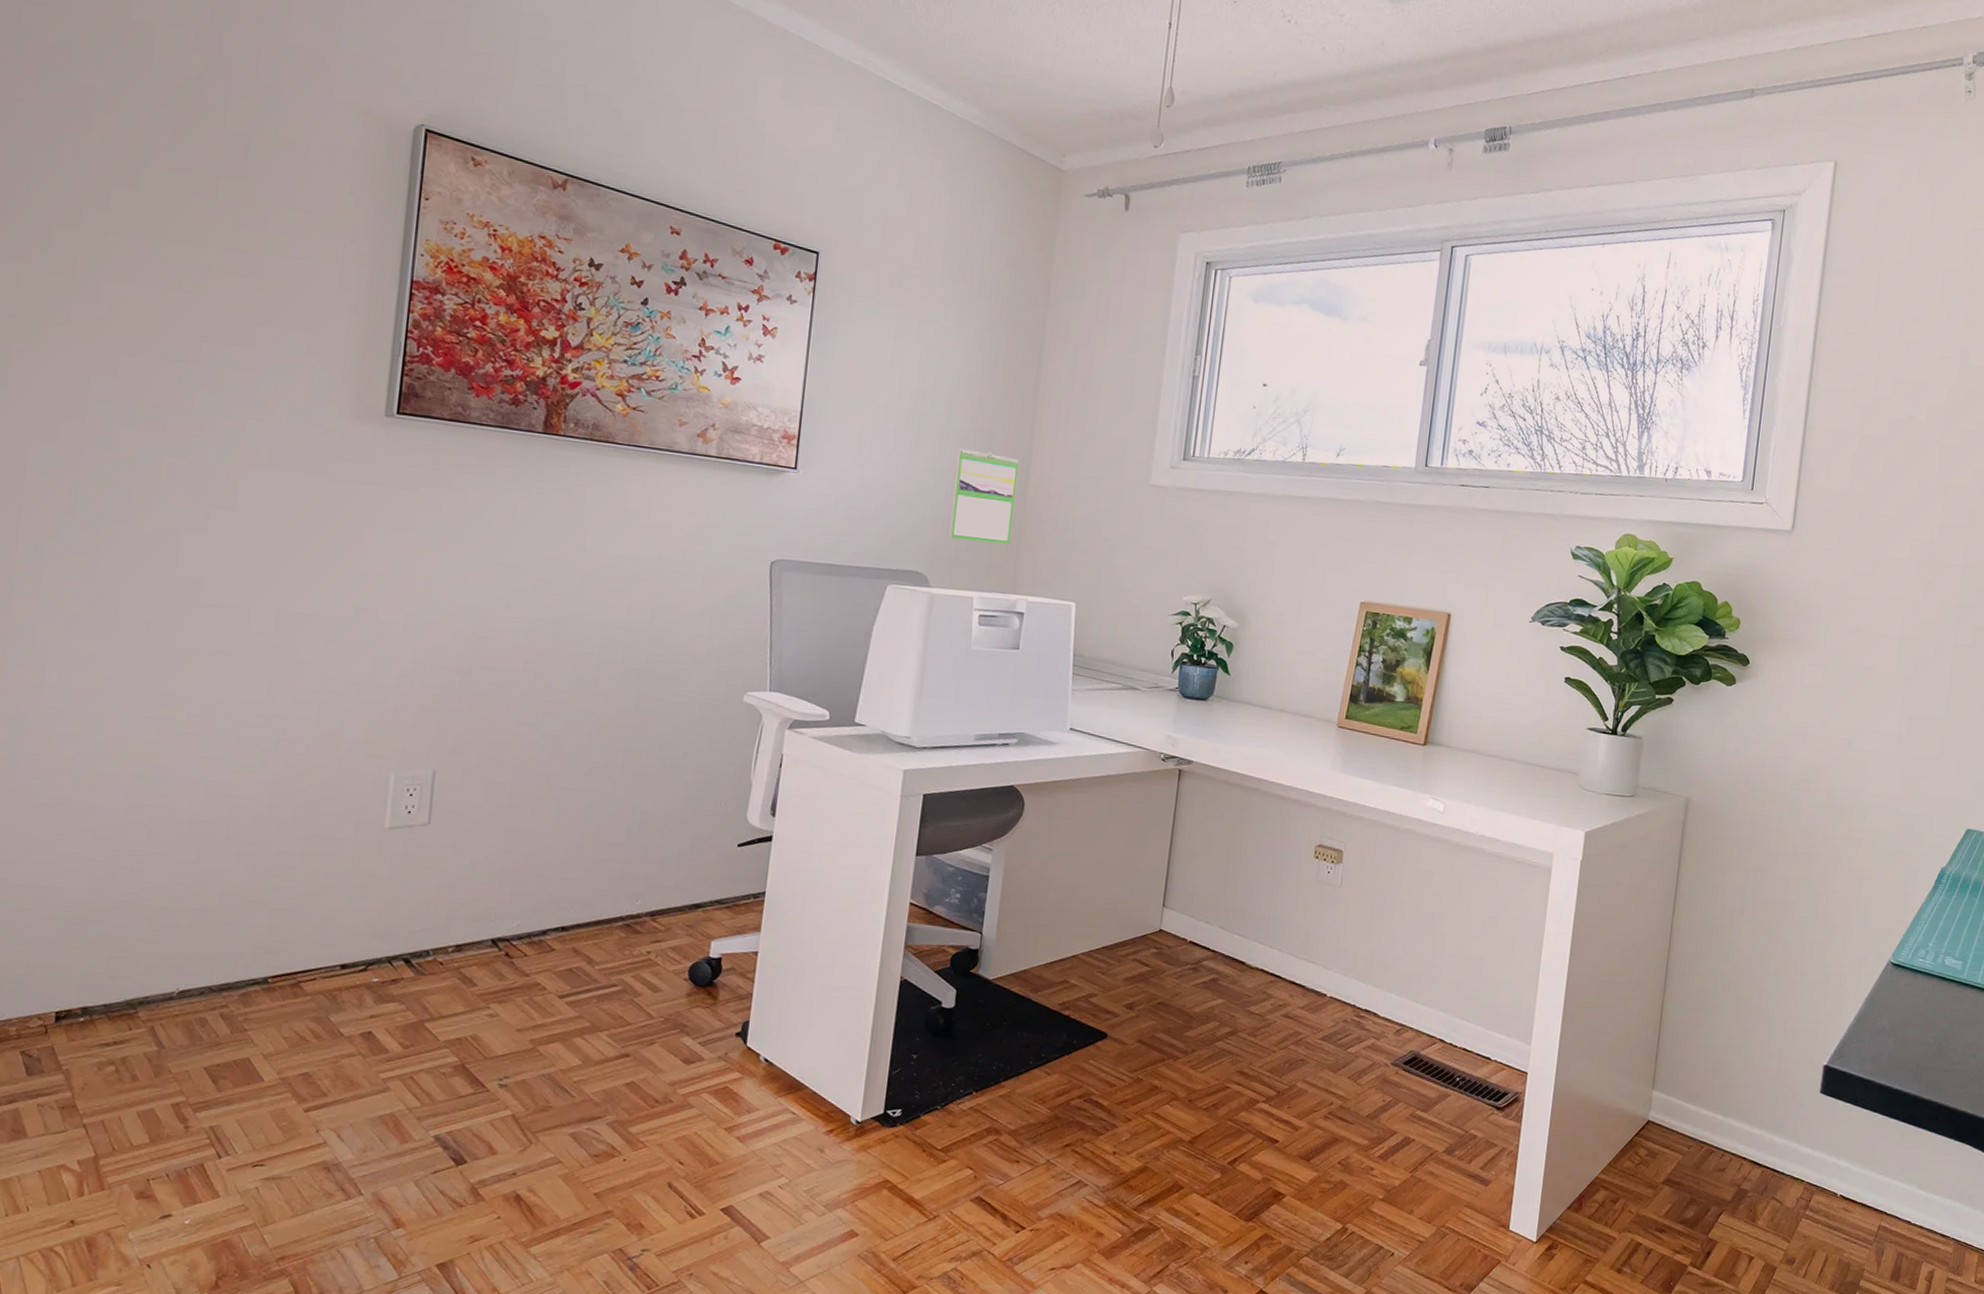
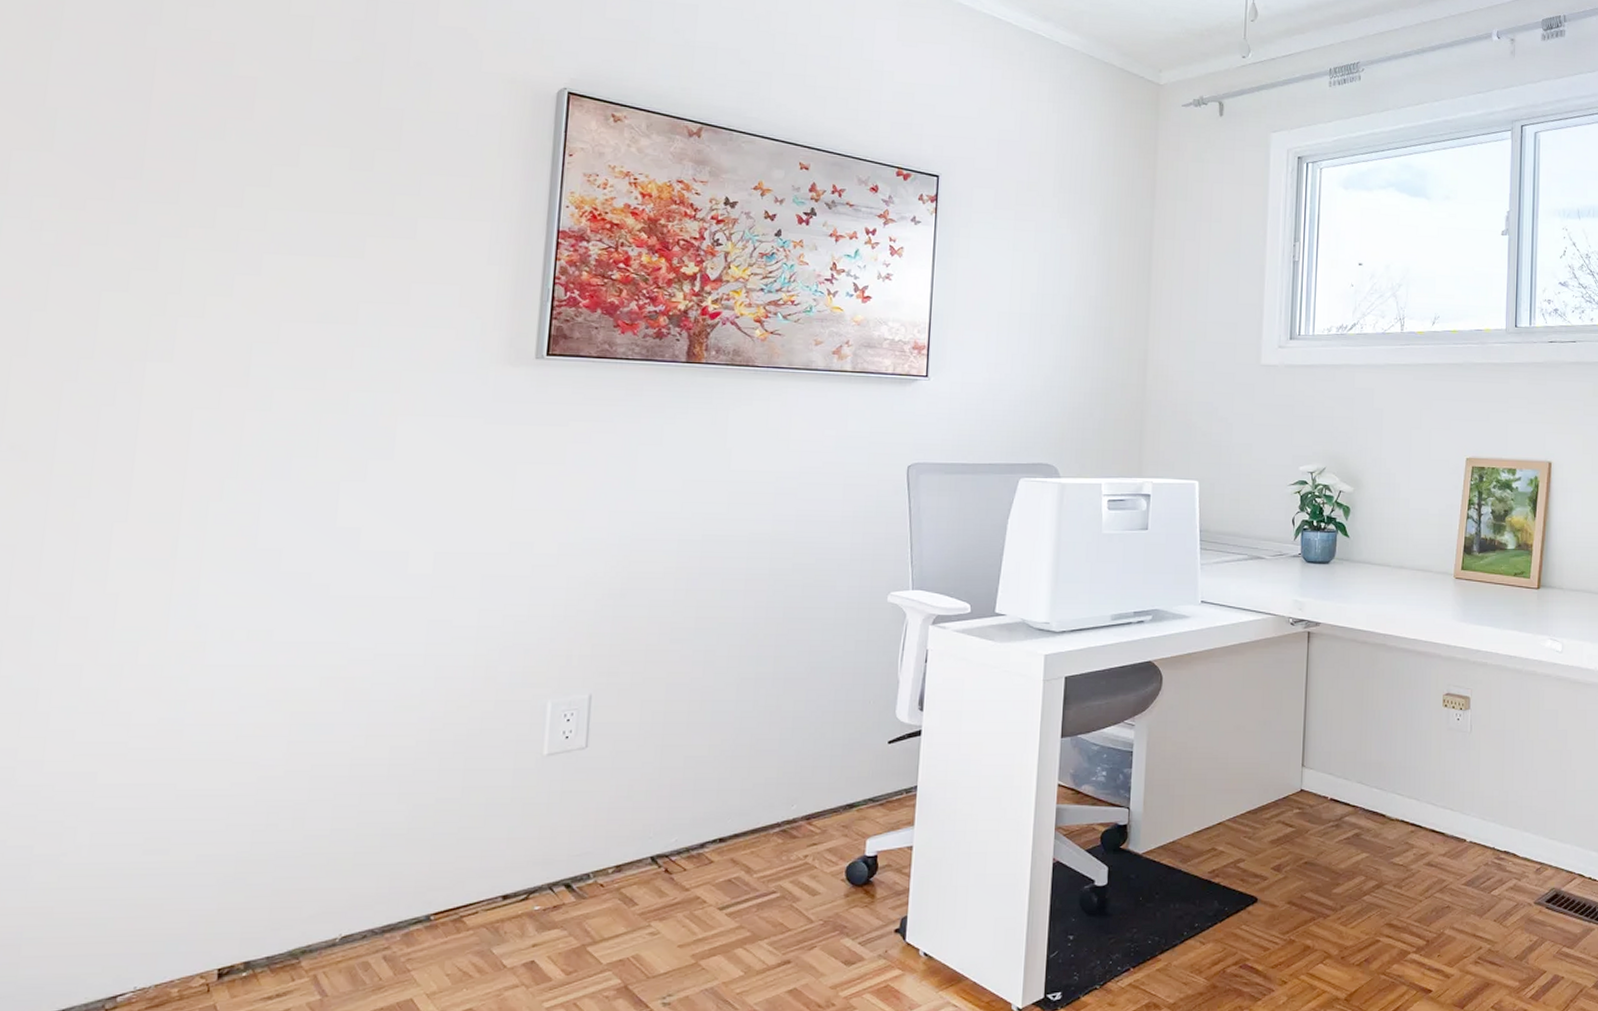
calendar: present [949,448,1019,545] -> none [1075,345,1137,432]

